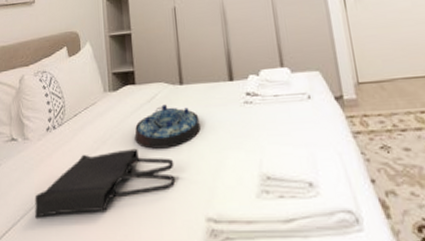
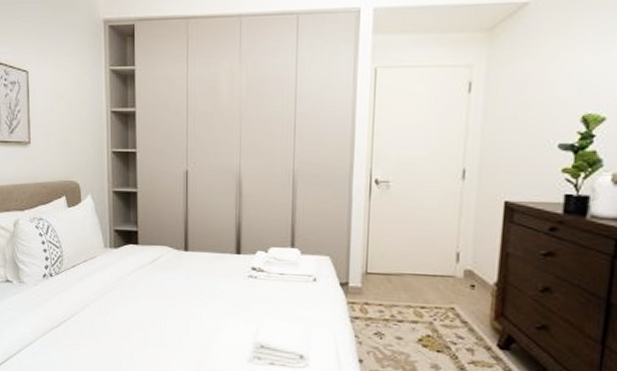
tote bag: present [35,148,175,218] -> none [31,304,172,356]
serving tray: present [134,104,201,149] -> none [134,268,203,309]

